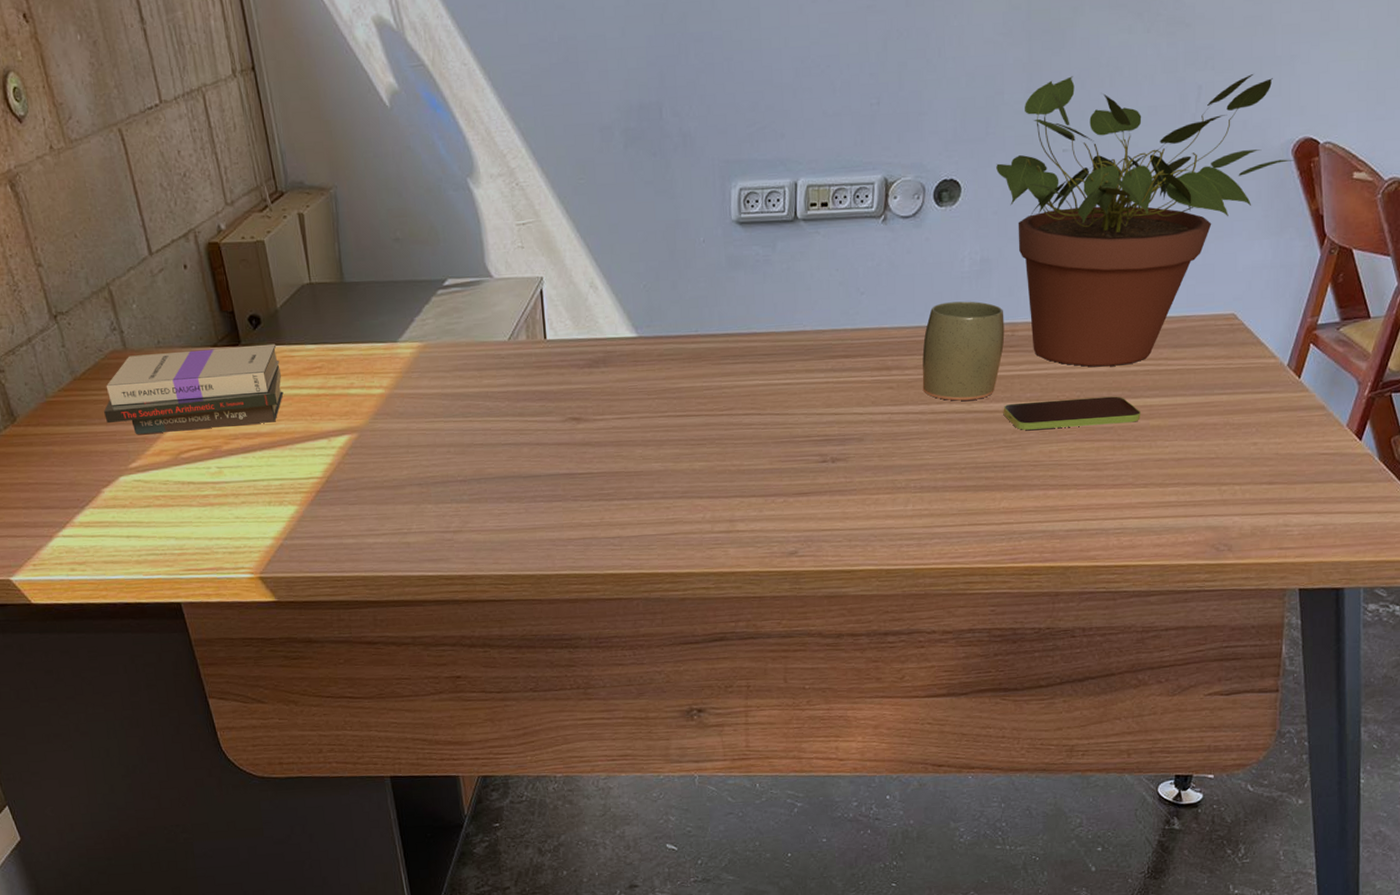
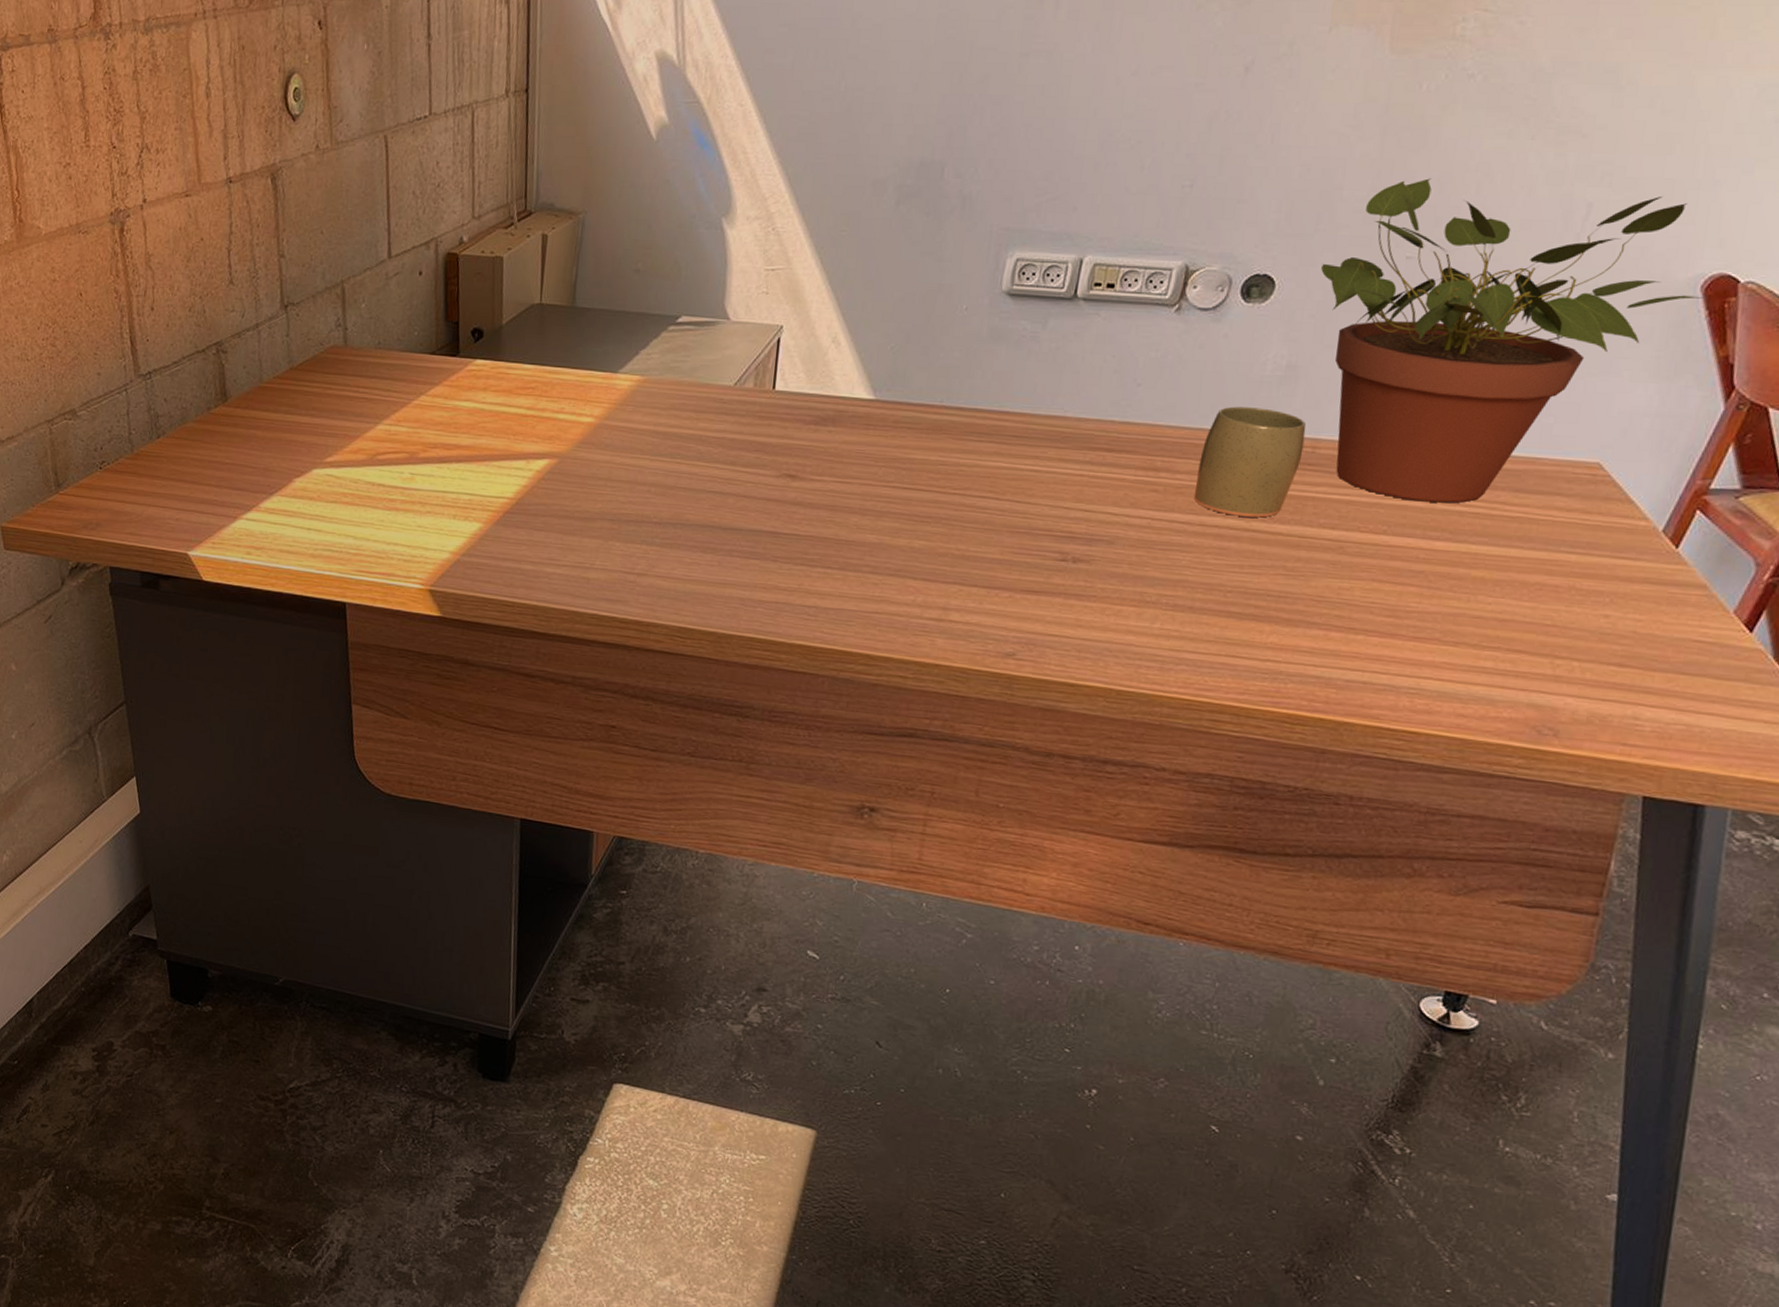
books: present [104,343,284,435] -> none [312,353,494,437]
phone: present [1003,396,1140,430] -> none [1287,528,1461,570]

